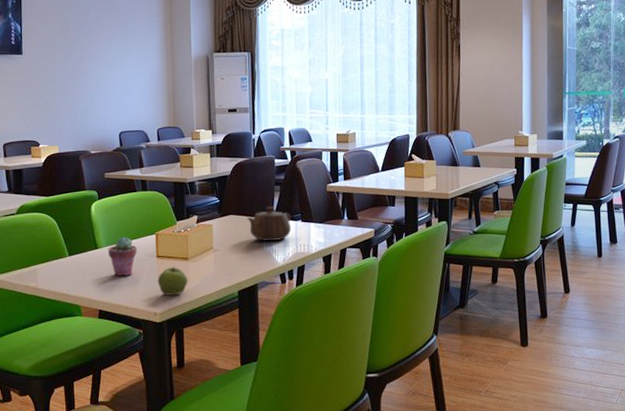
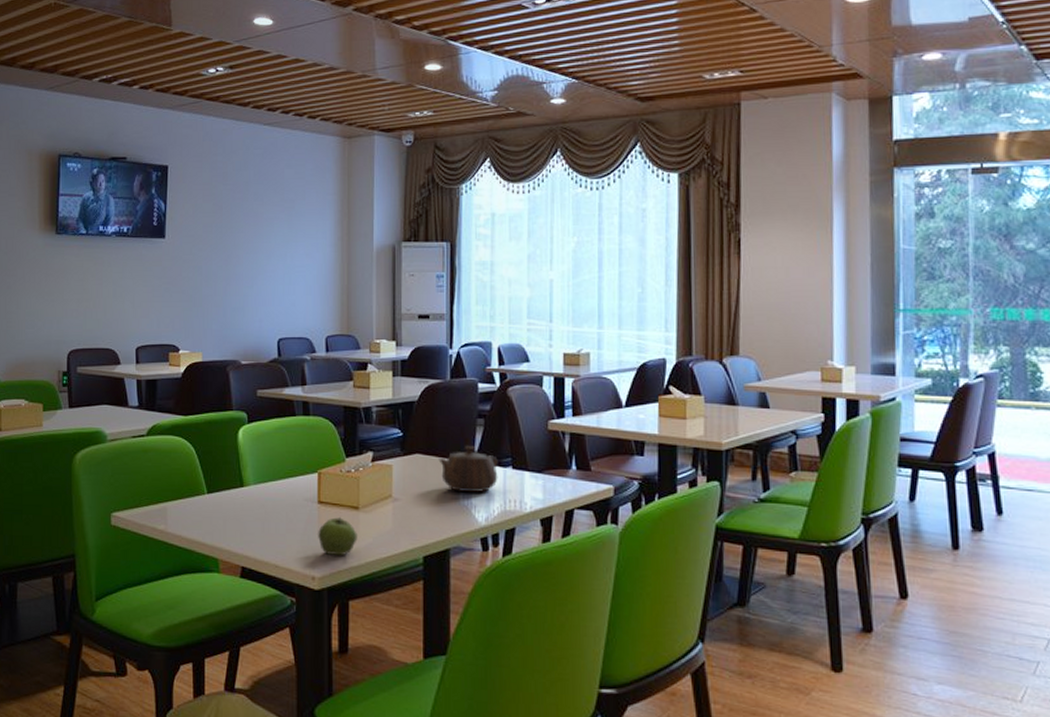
potted succulent: present [108,237,137,277] -> none [257,473,294,525]

